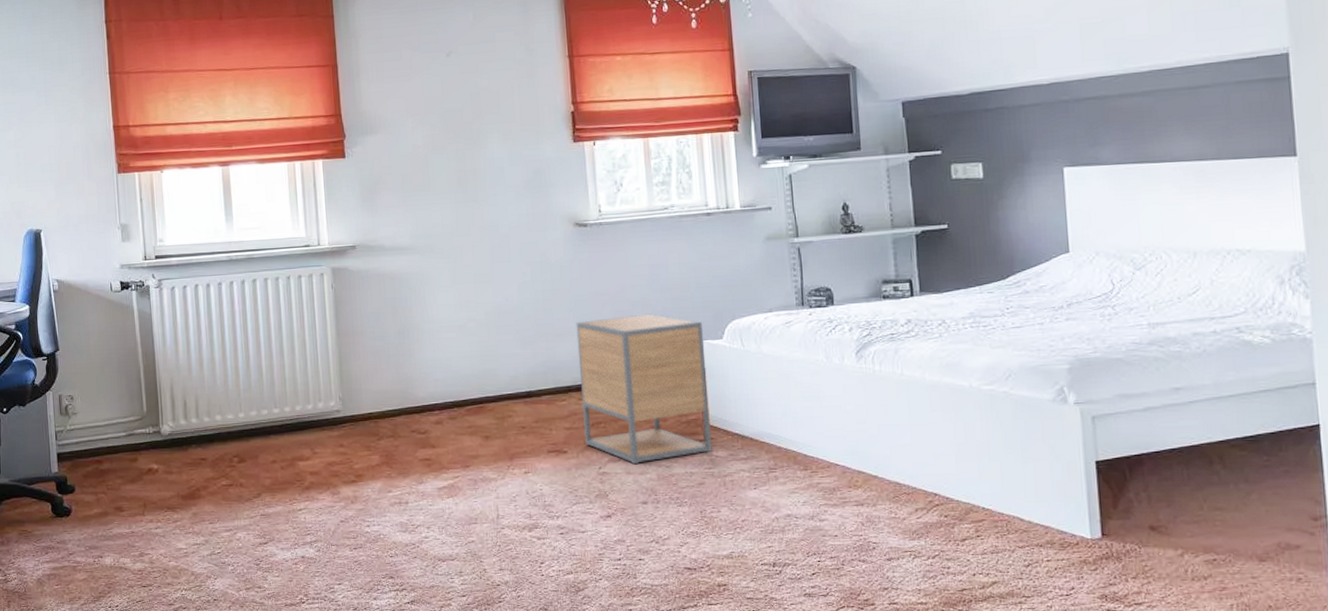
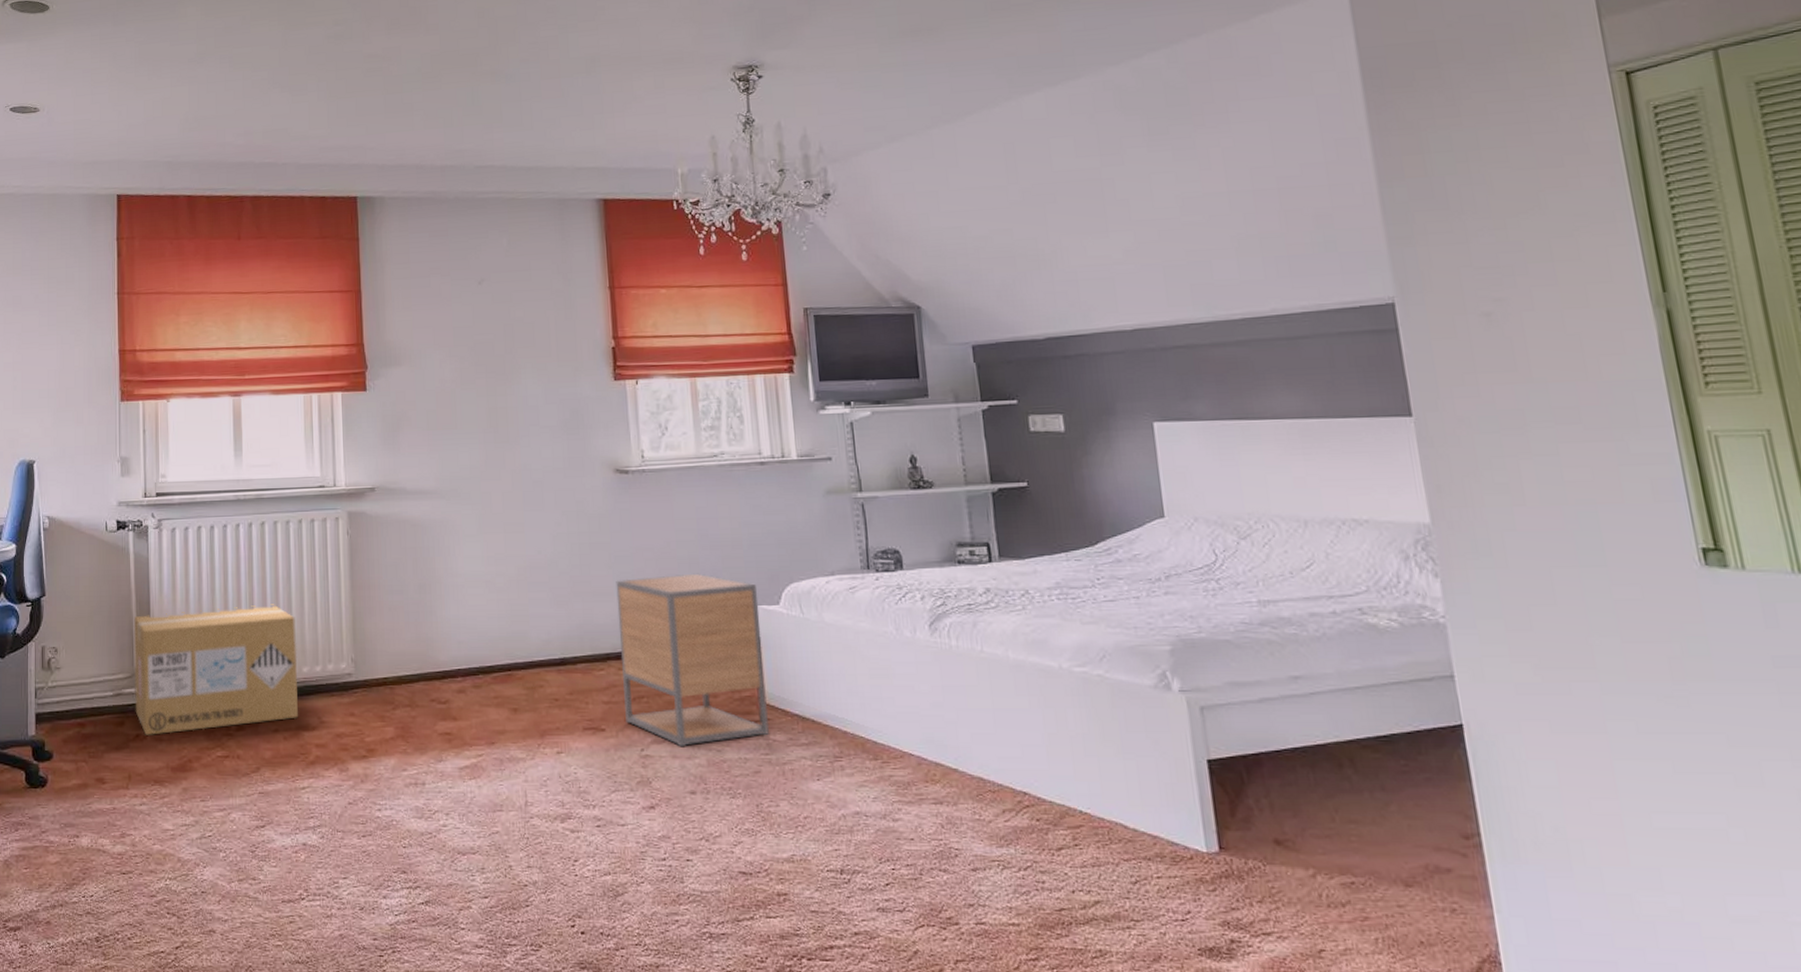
cardboard box: none [141,351,293,469] -> present [133,604,298,735]

